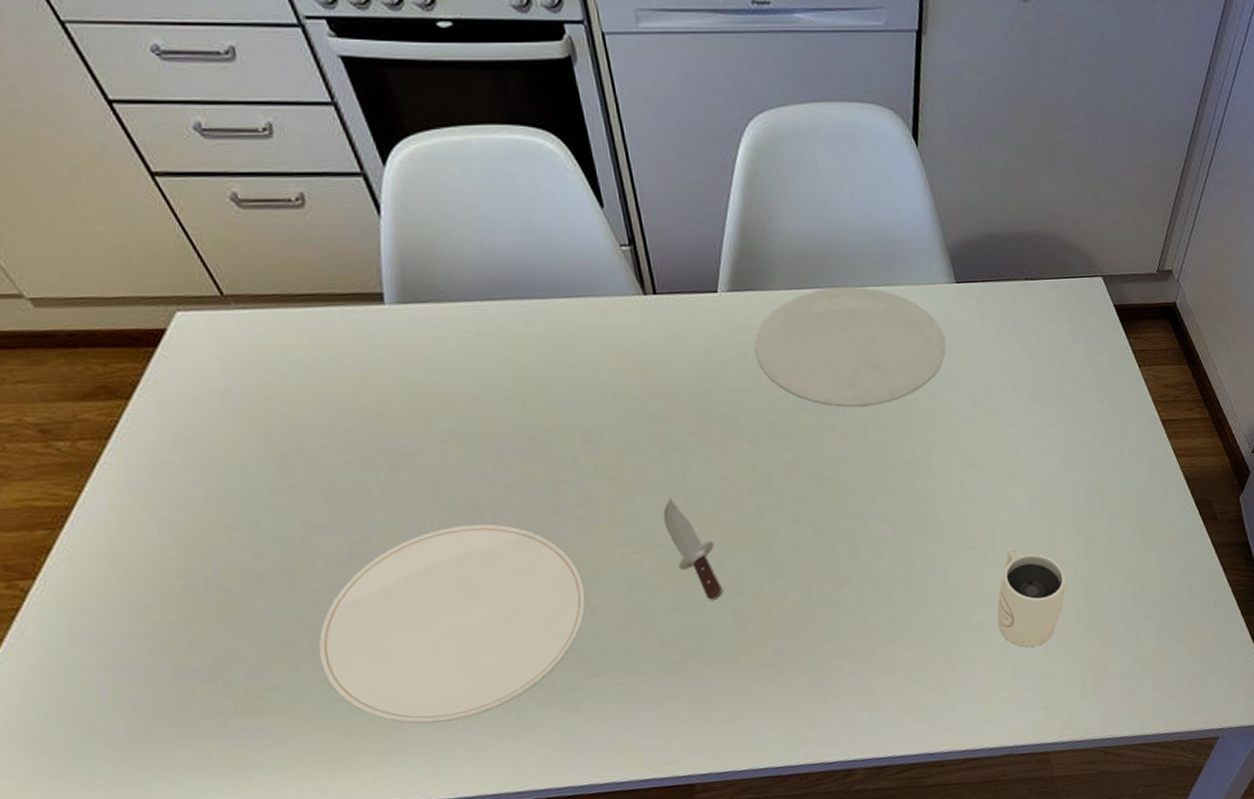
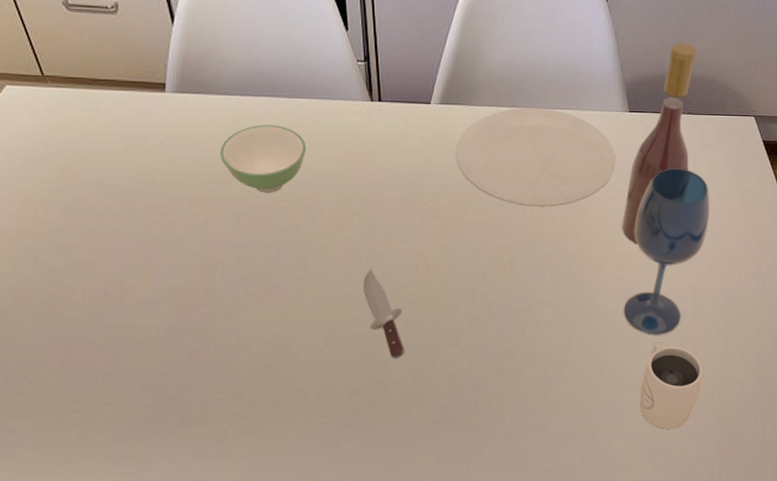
plate: present [318,523,586,724] -> none [66,275,290,439]
bowl: none [465,334,573,419] -> present [220,125,307,193]
wine bottle: none [959,192,1031,441] -> present [621,42,697,244]
wineglass: none [970,345,1060,543] -> present [623,167,710,334]

